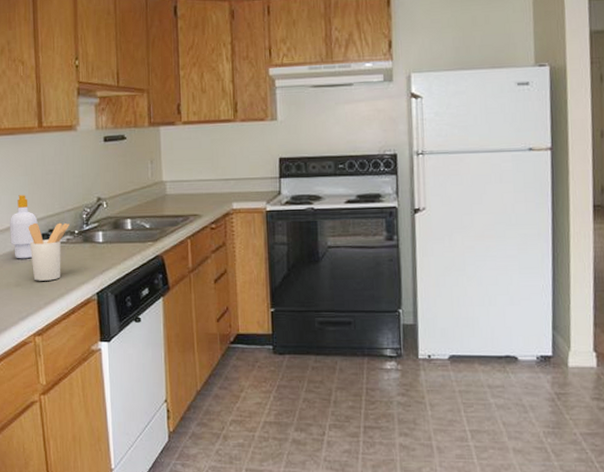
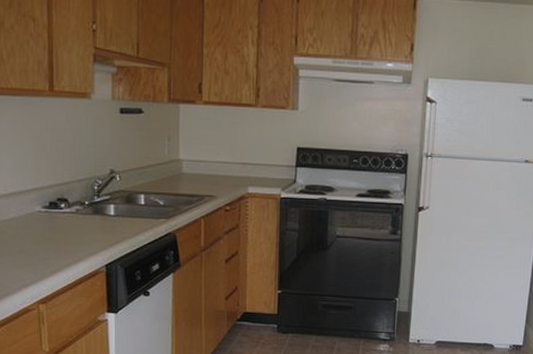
soap bottle: present [10,195,38,259] -> none [15,160,45,226]
utensil holder: present [28,222,69,281] -> none [34,190,79,250]

